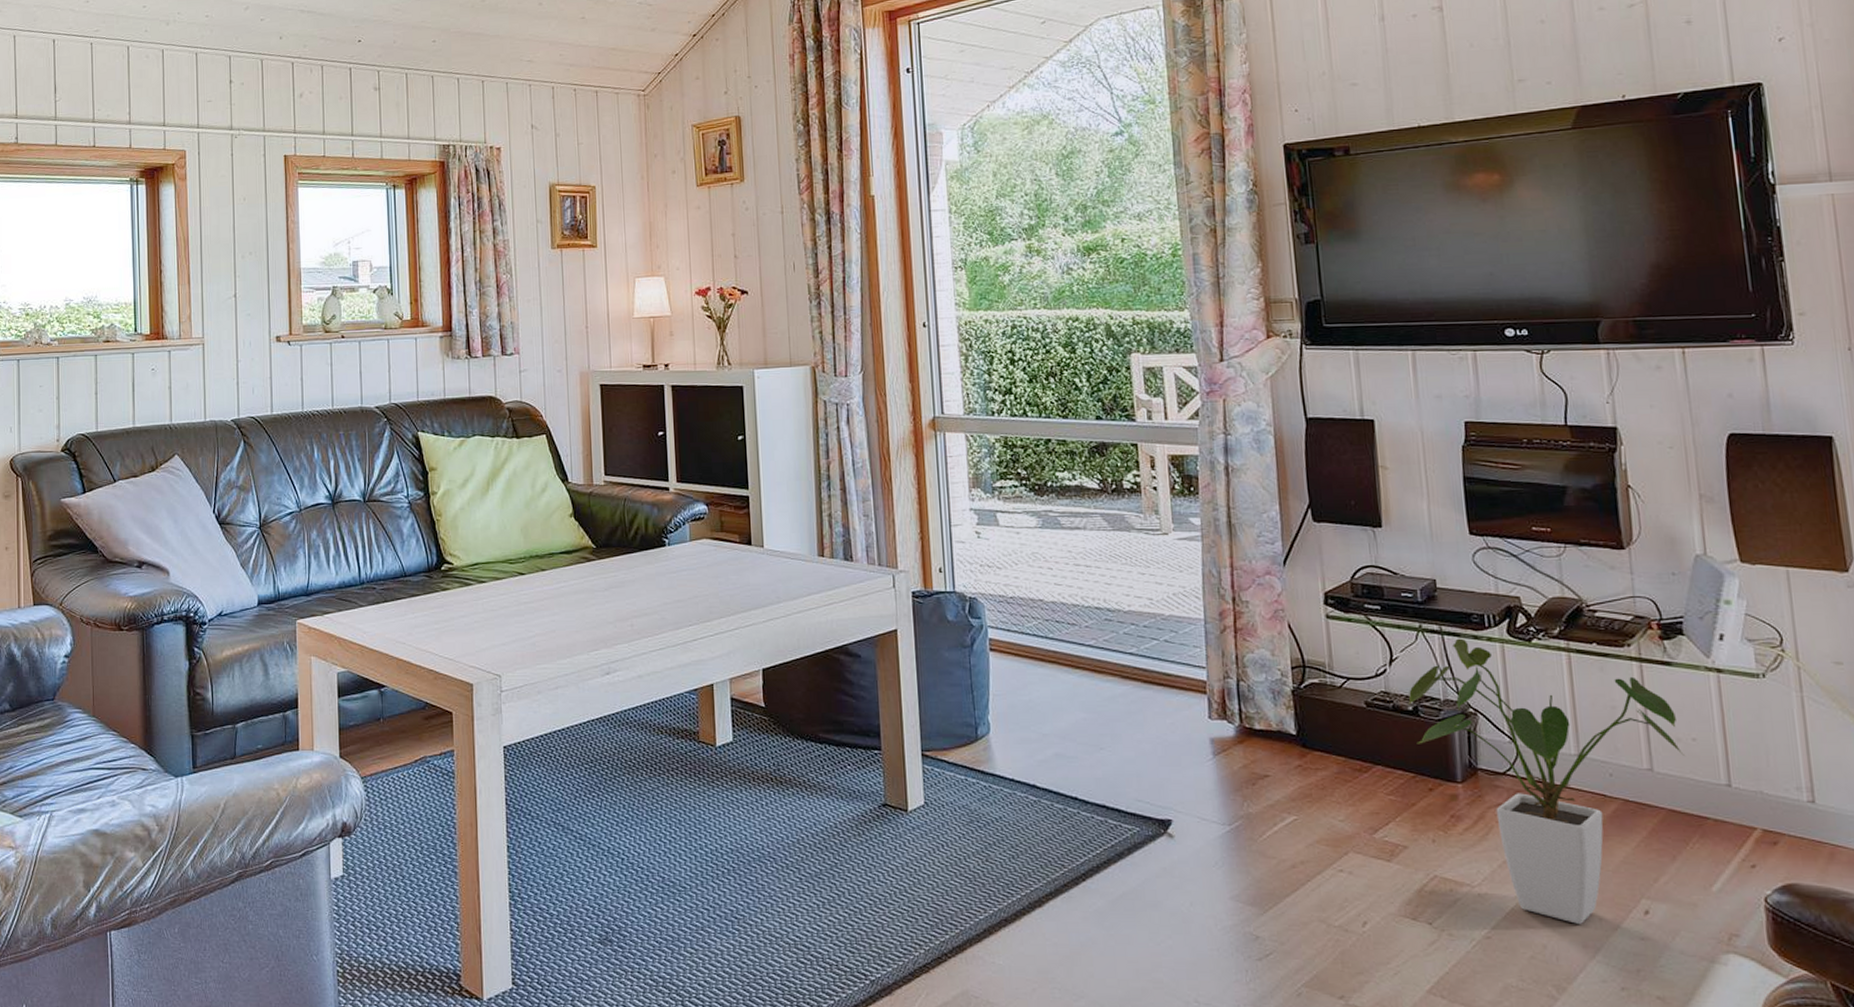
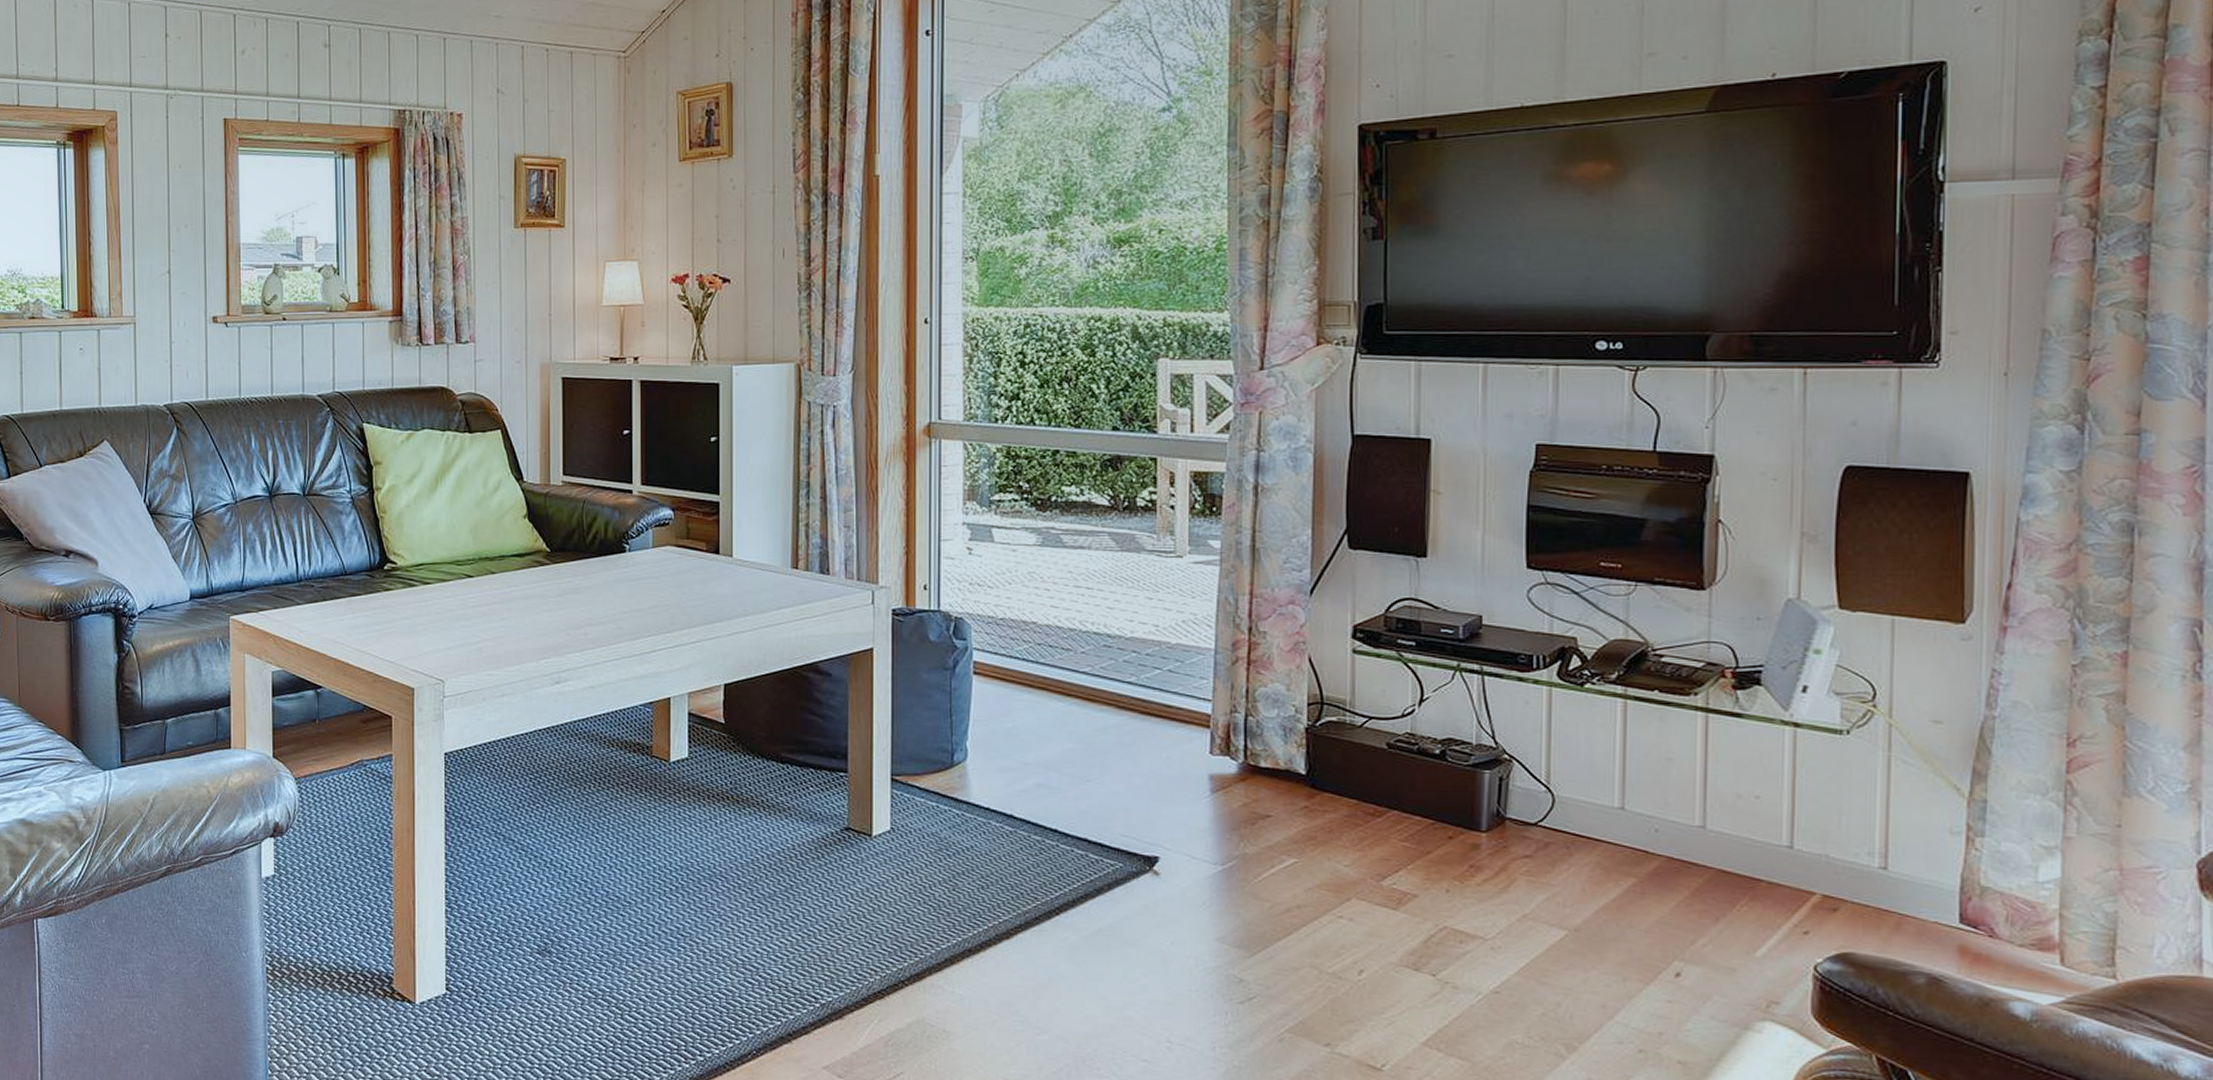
house plant: present [1408,638,1684,924] -> none [1436,679,1744,983]

